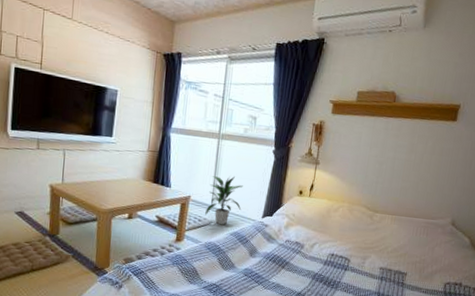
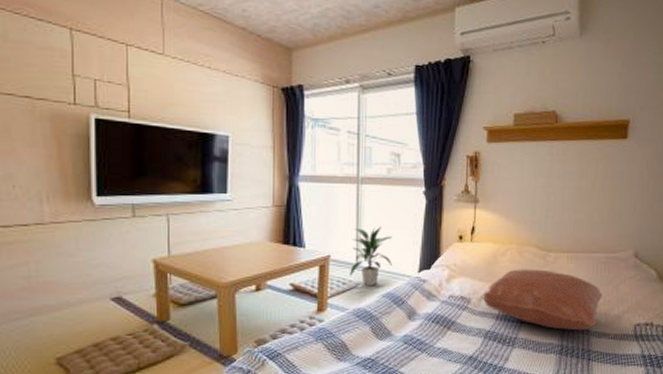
pillow: none [313,224,419,283] -> present [481,269,602,331]

